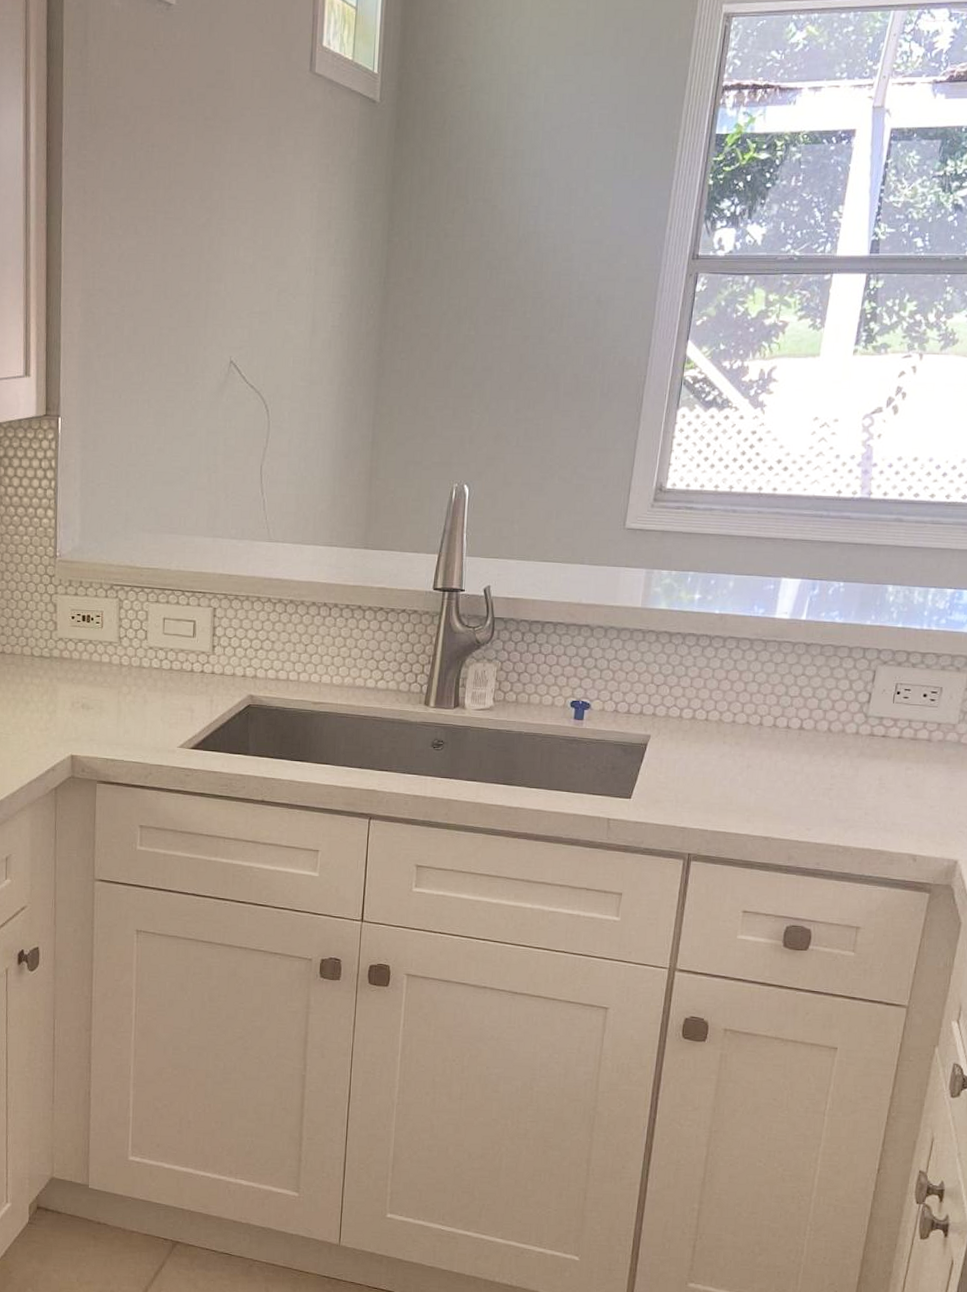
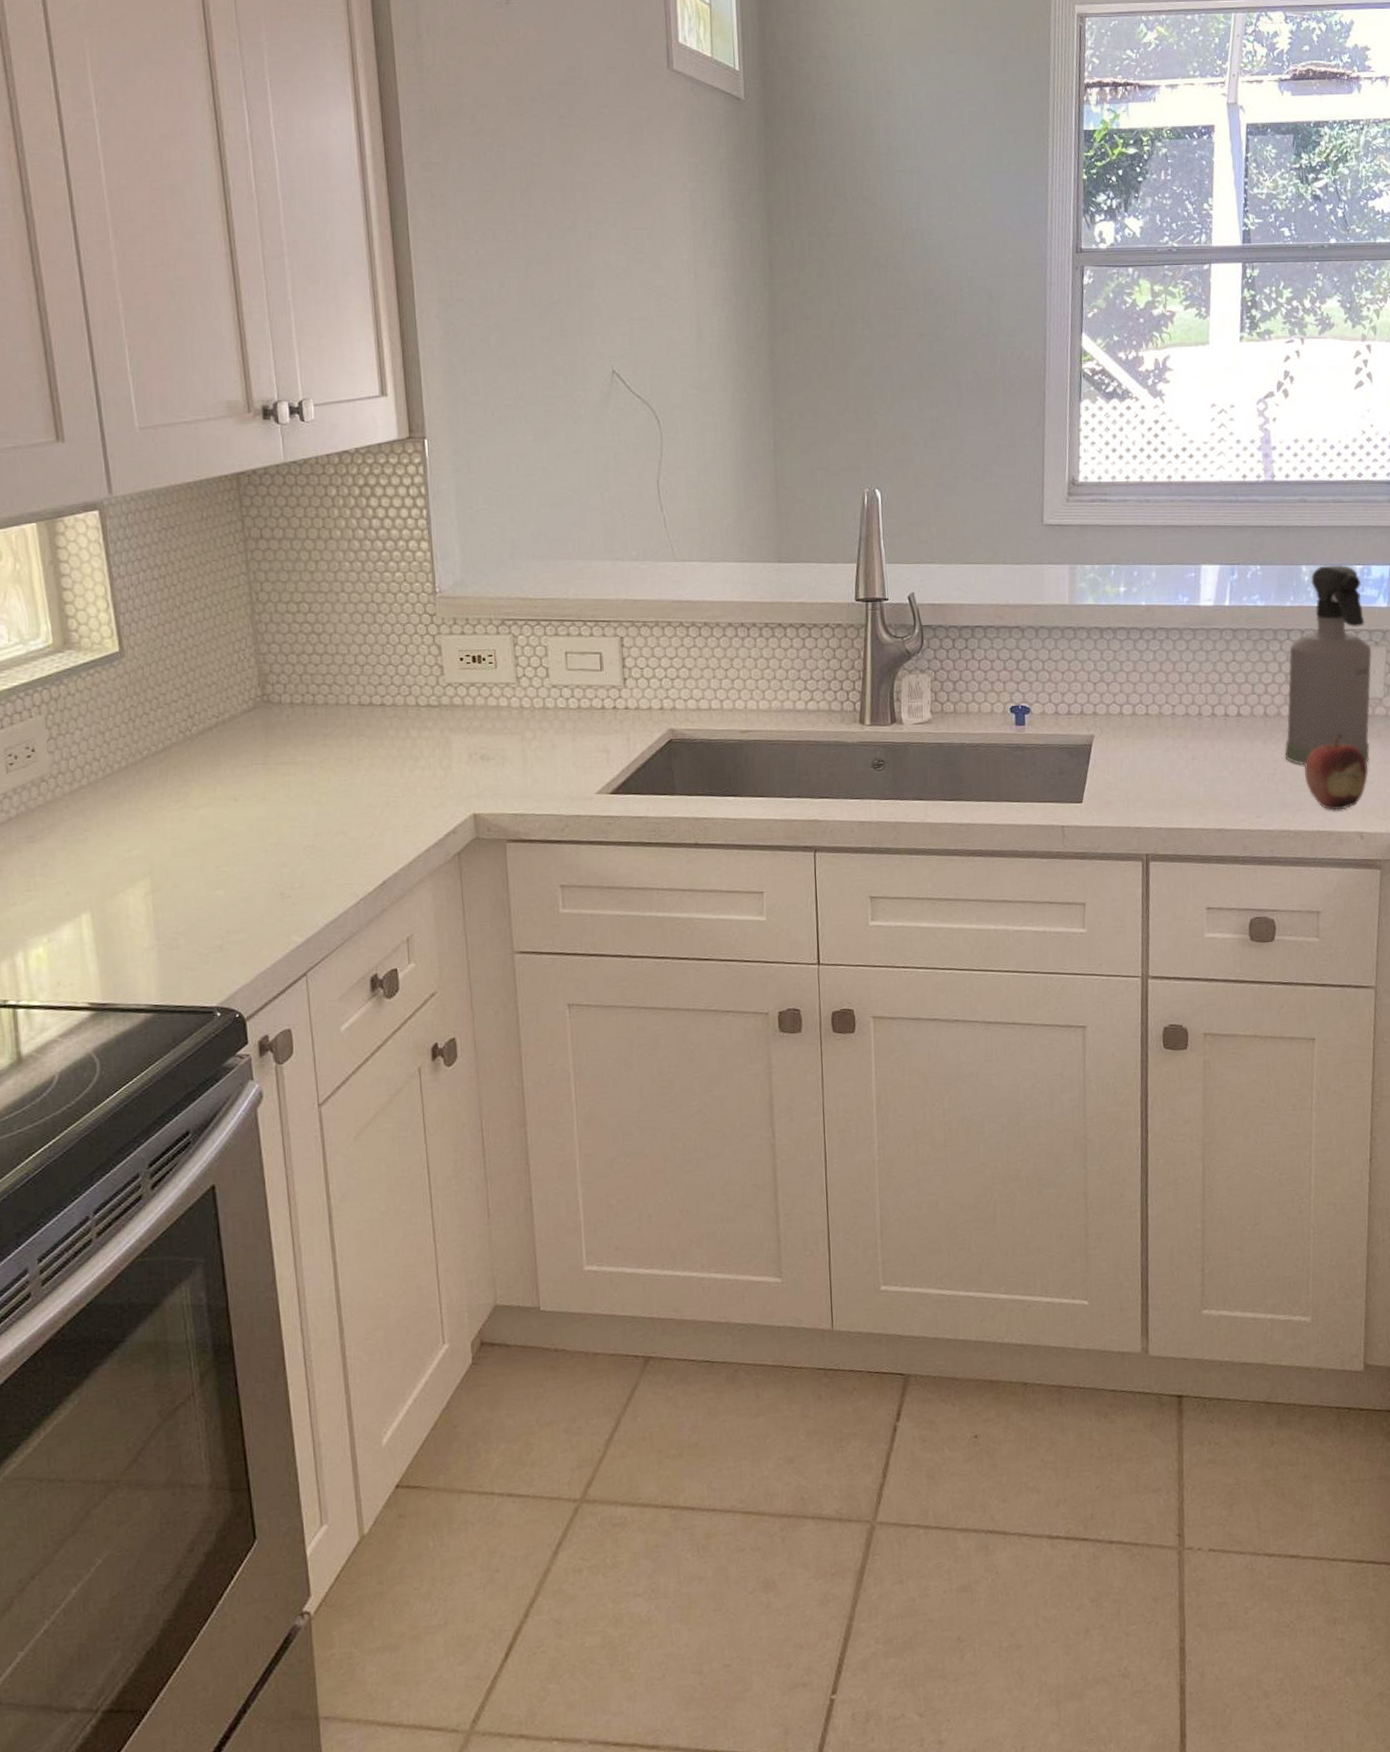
spray bottle: none [844,586,952,786] -> present [1284,564,1372,765]
fruit: none [862,756,931,831] -> present [1304,734,1368,811]

